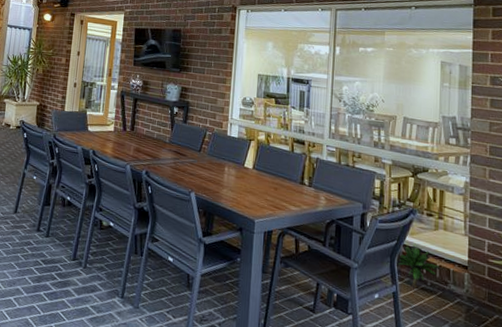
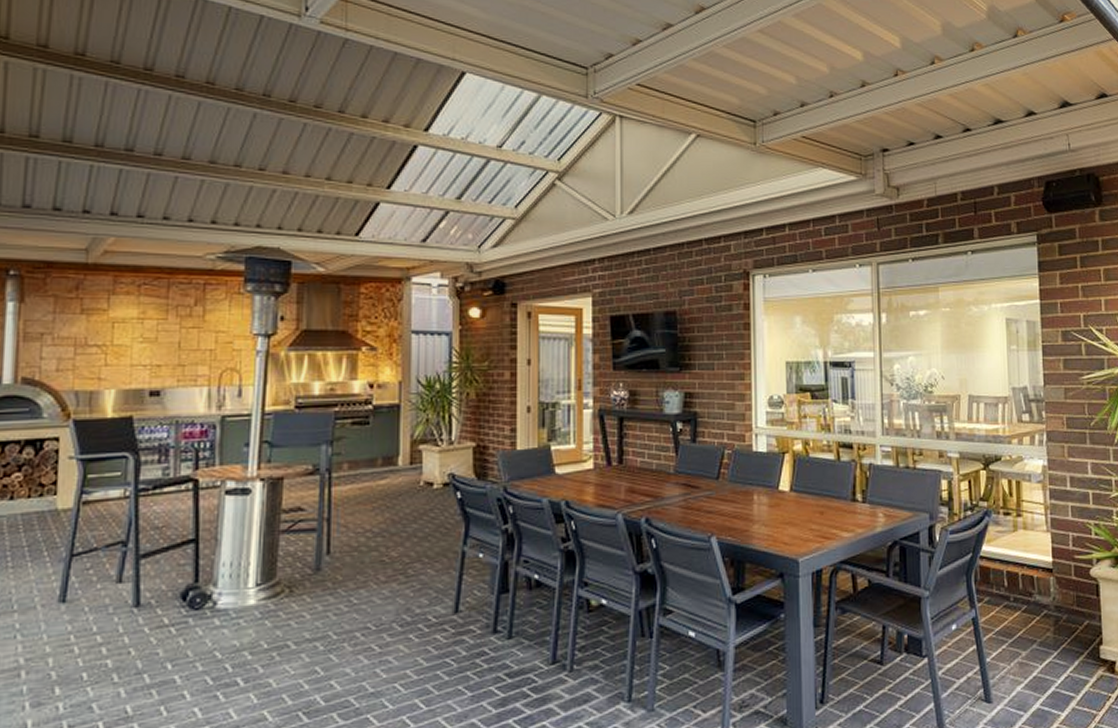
decorative plant: present [396,245,439,288] -> none [973,555,1022,608]

